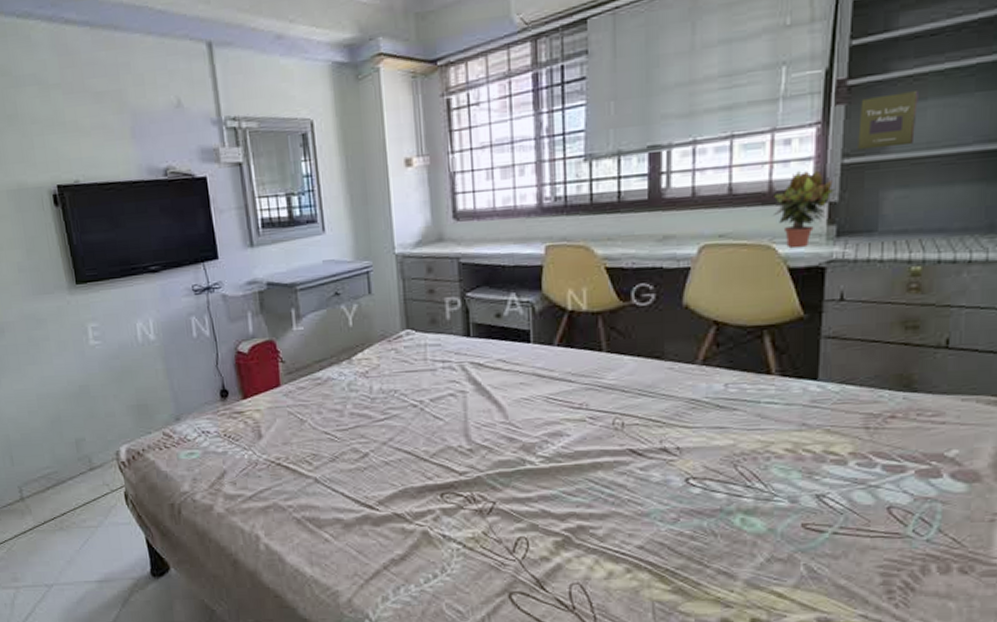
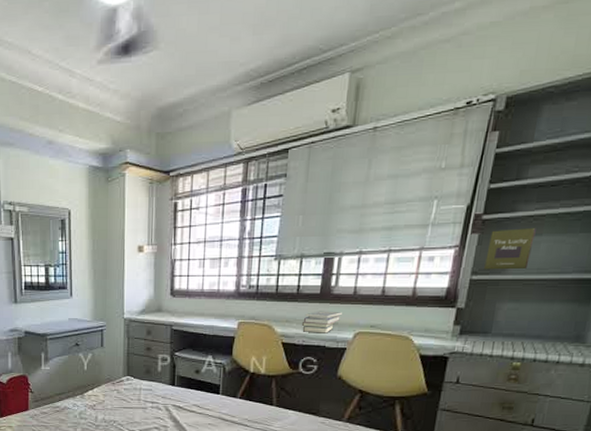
books: none [628,220,680,252] -> present [301,311,342,334]
potted plant: present [772,170,835,248] -> none [413,282,463,341]

